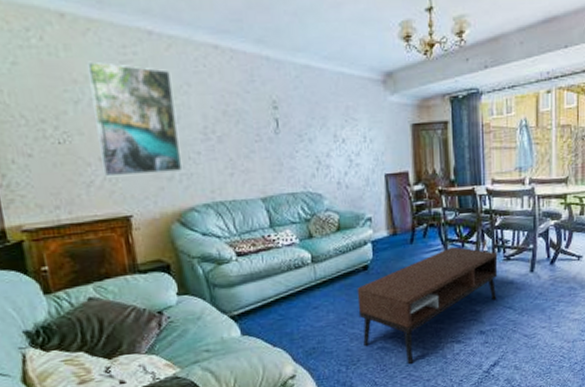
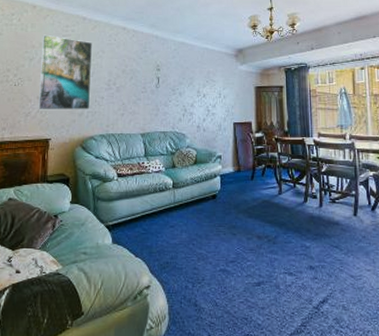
coffee table: present [357,246,498,364] -> none [206,186,325,289]

